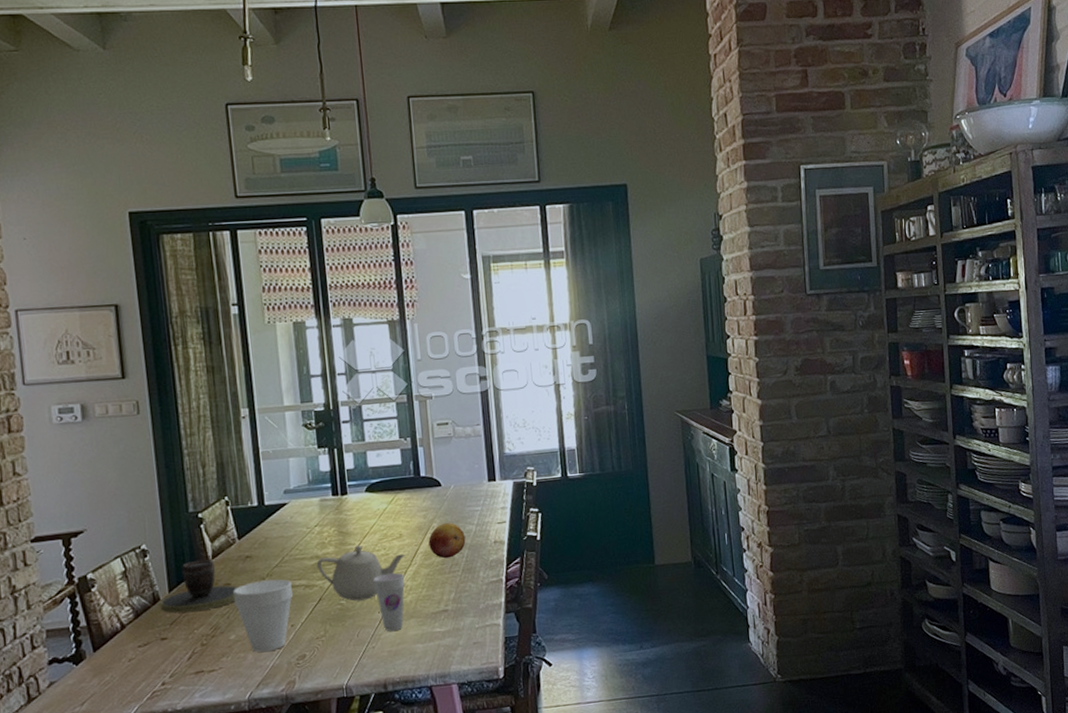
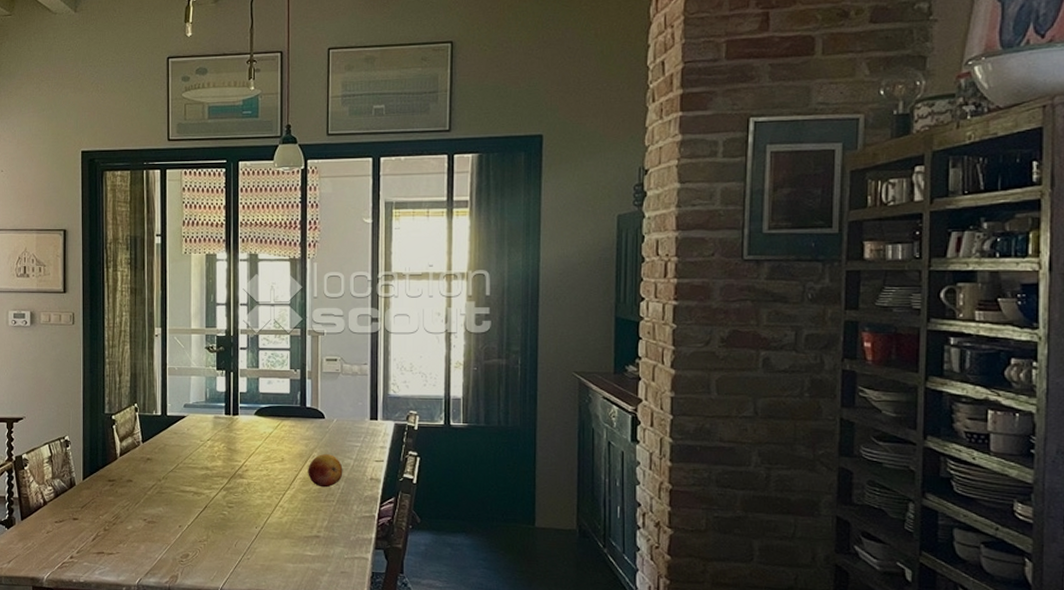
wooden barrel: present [159,559,239,613] -> none [75,455,139,500]
cup: present [233,579,294,652] -> none [133,482,184,545]
teapot: present [316,545,405,601] -> none [205,463,285,514]
cup: present [373,572,405,632] -> none [254,493,283,548]

